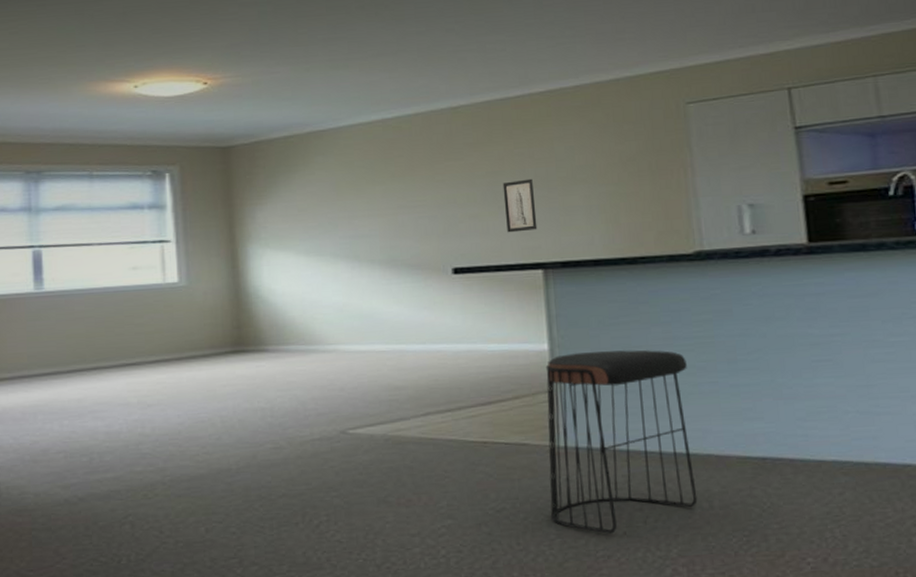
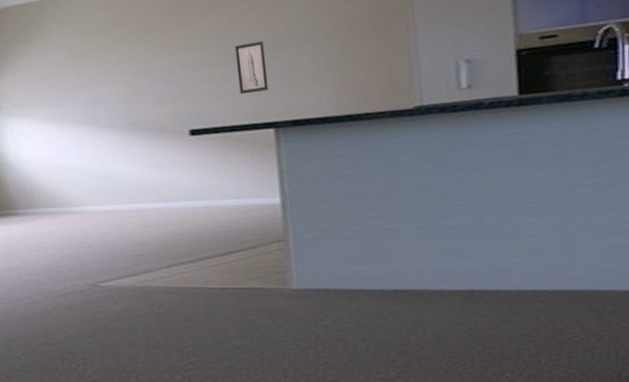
stool: present [545,350,698,534] -> none [278,199,413,362]

